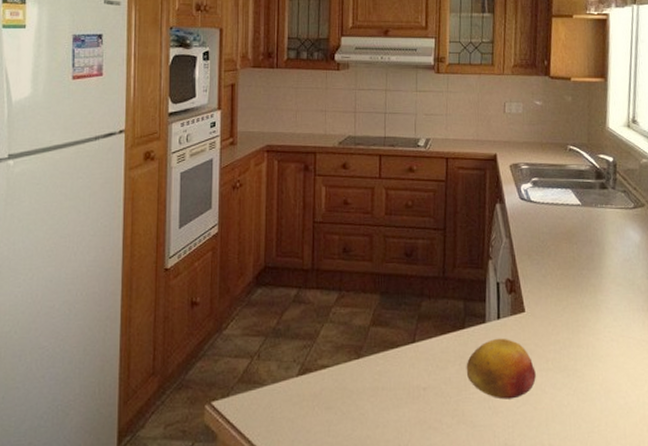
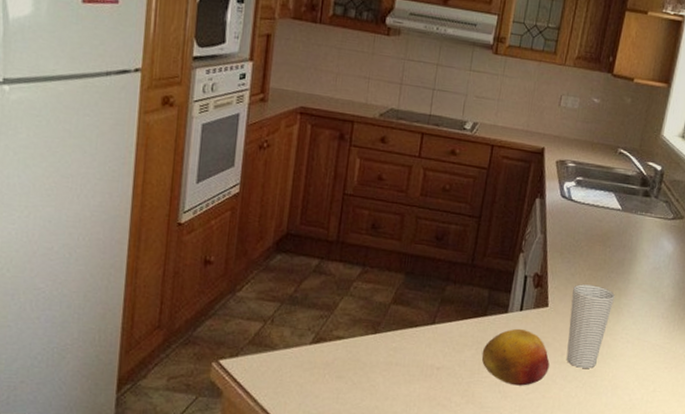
cup: none [547,284,590,373] -> present [566,284,615,368]

